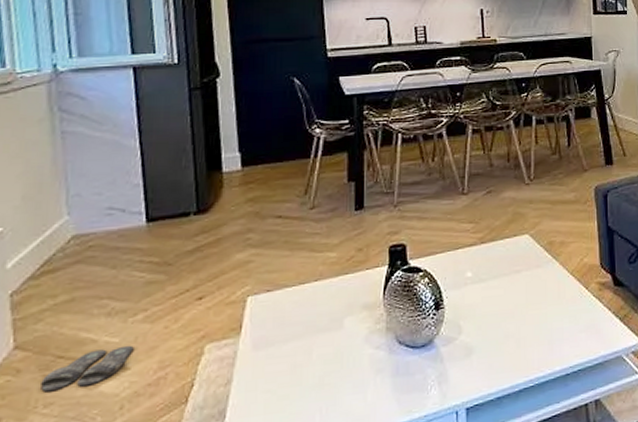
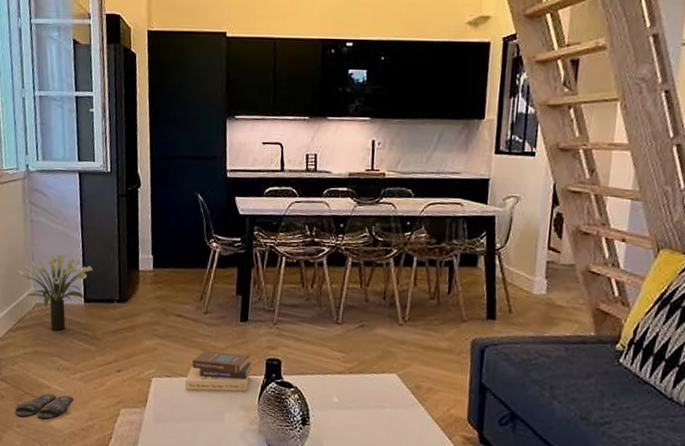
potted plant: none [42,168,159,266] -> present [18,254,94,331]
books: none [290,246,372,302] -> present [184,351,252,392]

